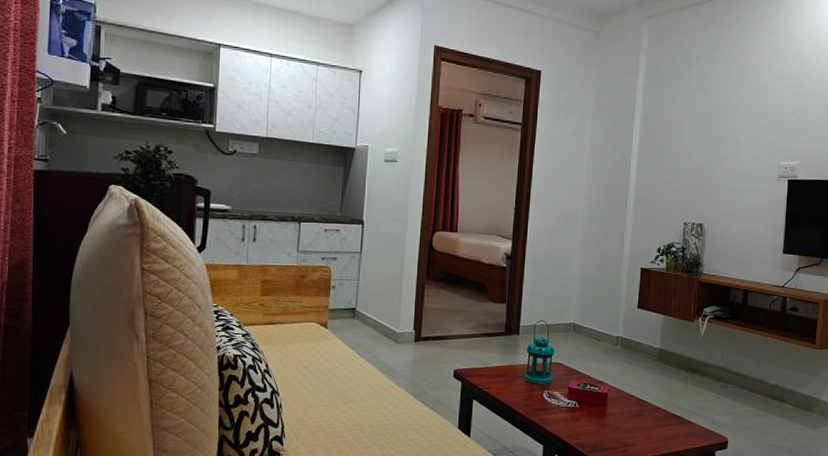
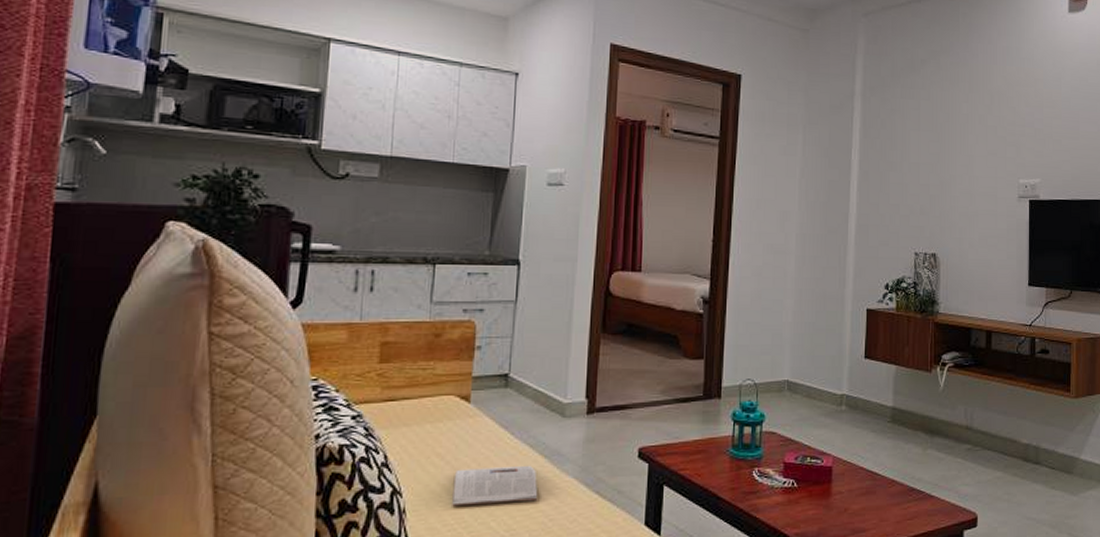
magazine: none [315,378,378,406] -> present [452,465,538,507]

